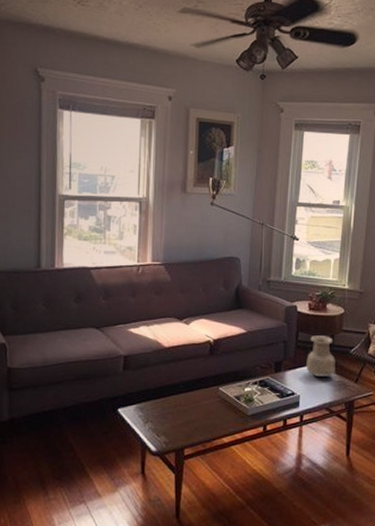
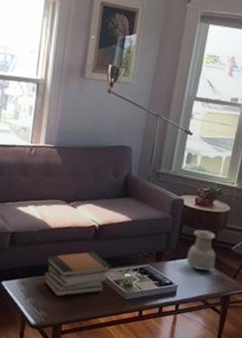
book stack: none [162,369,230,419] -> present [44,252,111,297]

